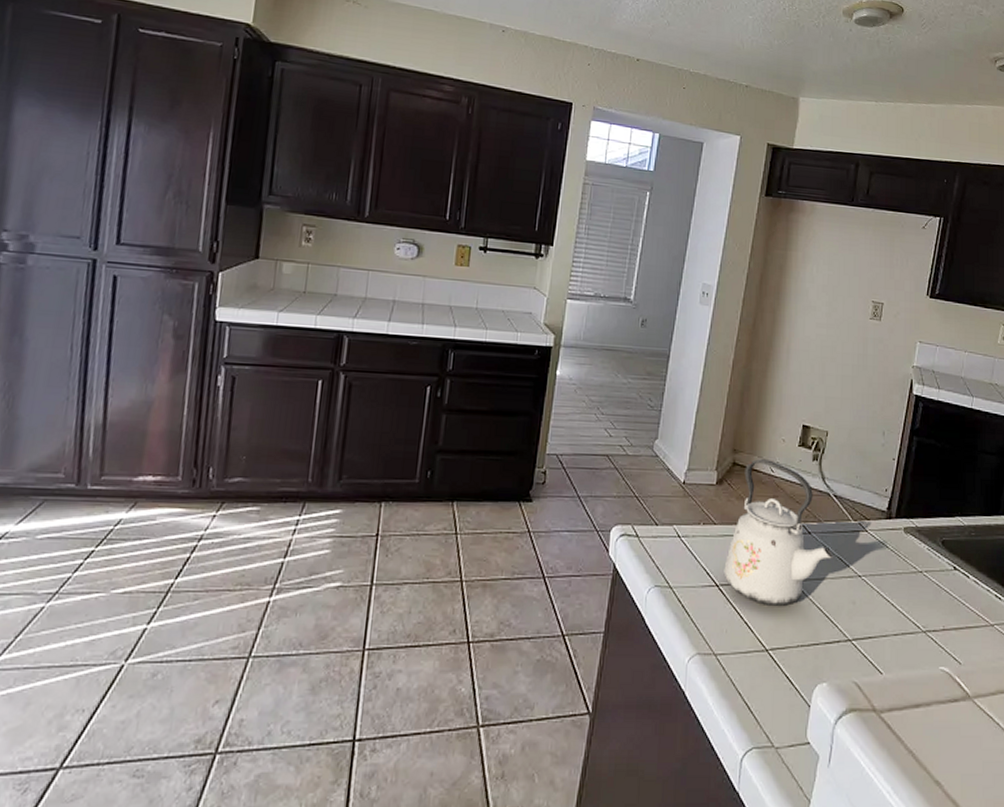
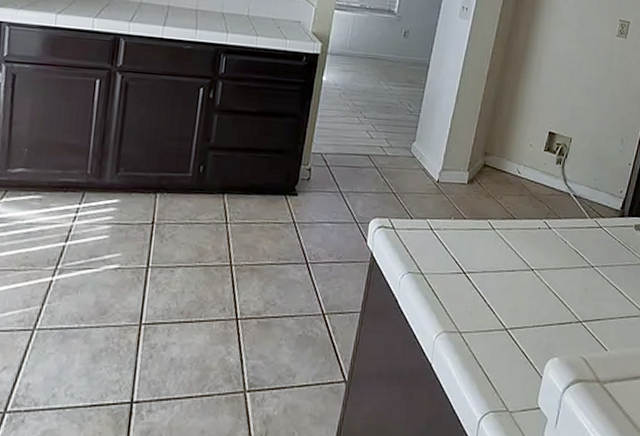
kettle: present [723,459,833,607] -> none [471,162,570,293]

